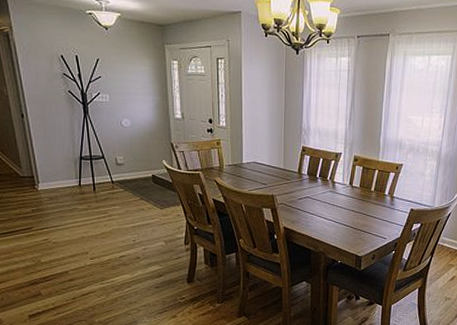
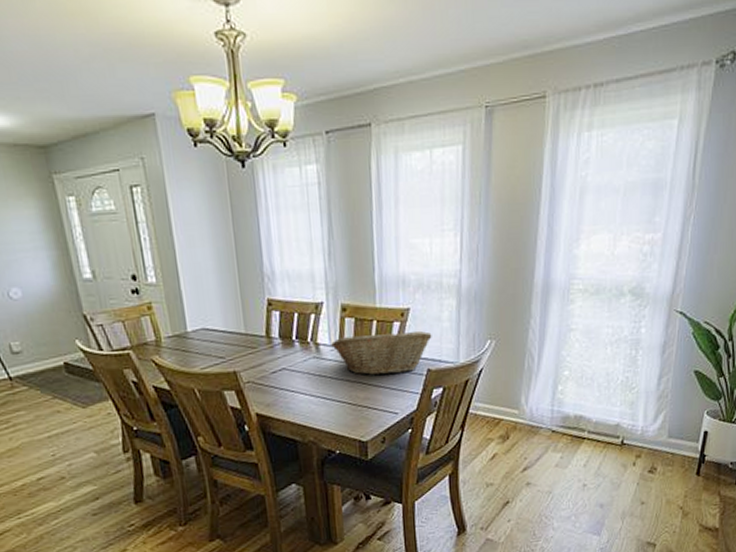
fruit basket: none [344,177,417,210] -> present [331,330,432,375]

